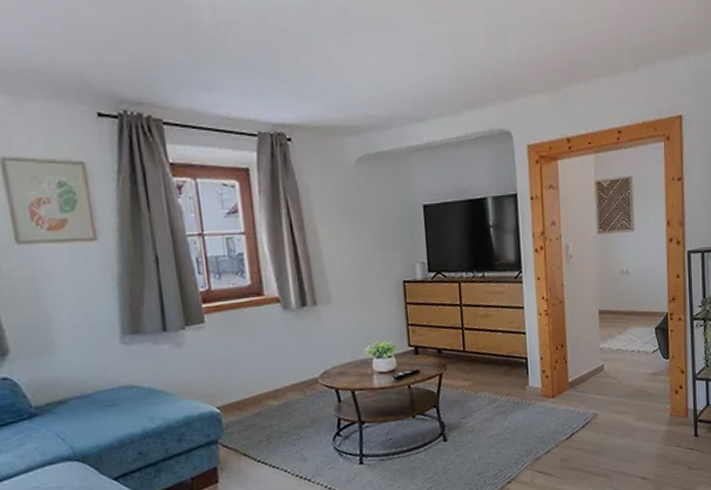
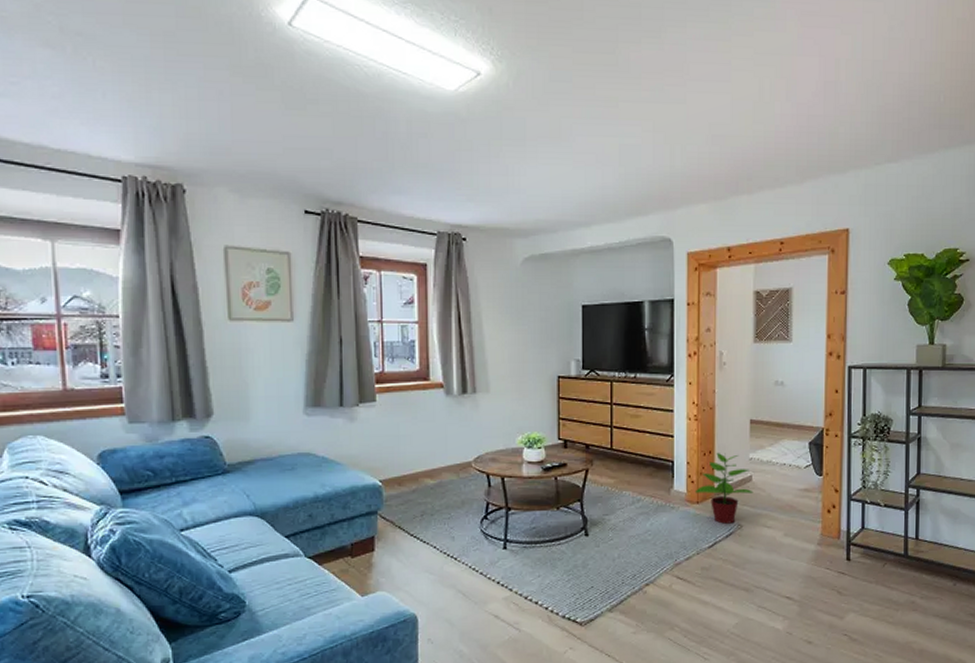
potted plant: none [549,345,606,415] -> present [694,453,753,524]

